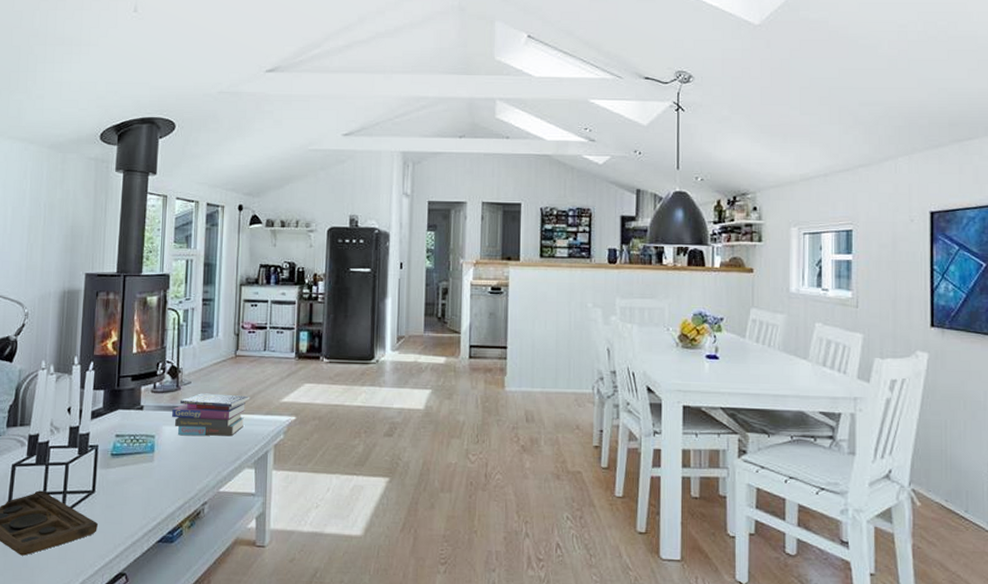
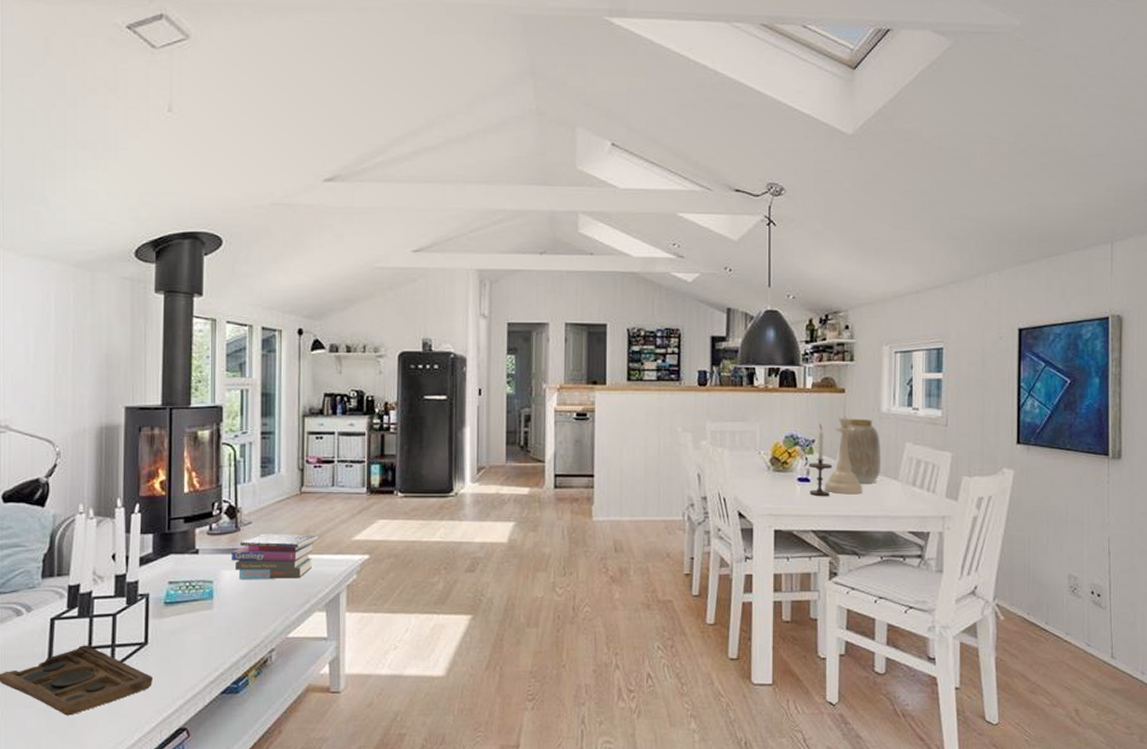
candlestick: none [717,302,741,374] -> present [808,423,833,496]
chess piece: none [733,295,772,373] -> present [824,416,863,495]
vase: none [746,298,791,363] -> present [838,418,882,484]

